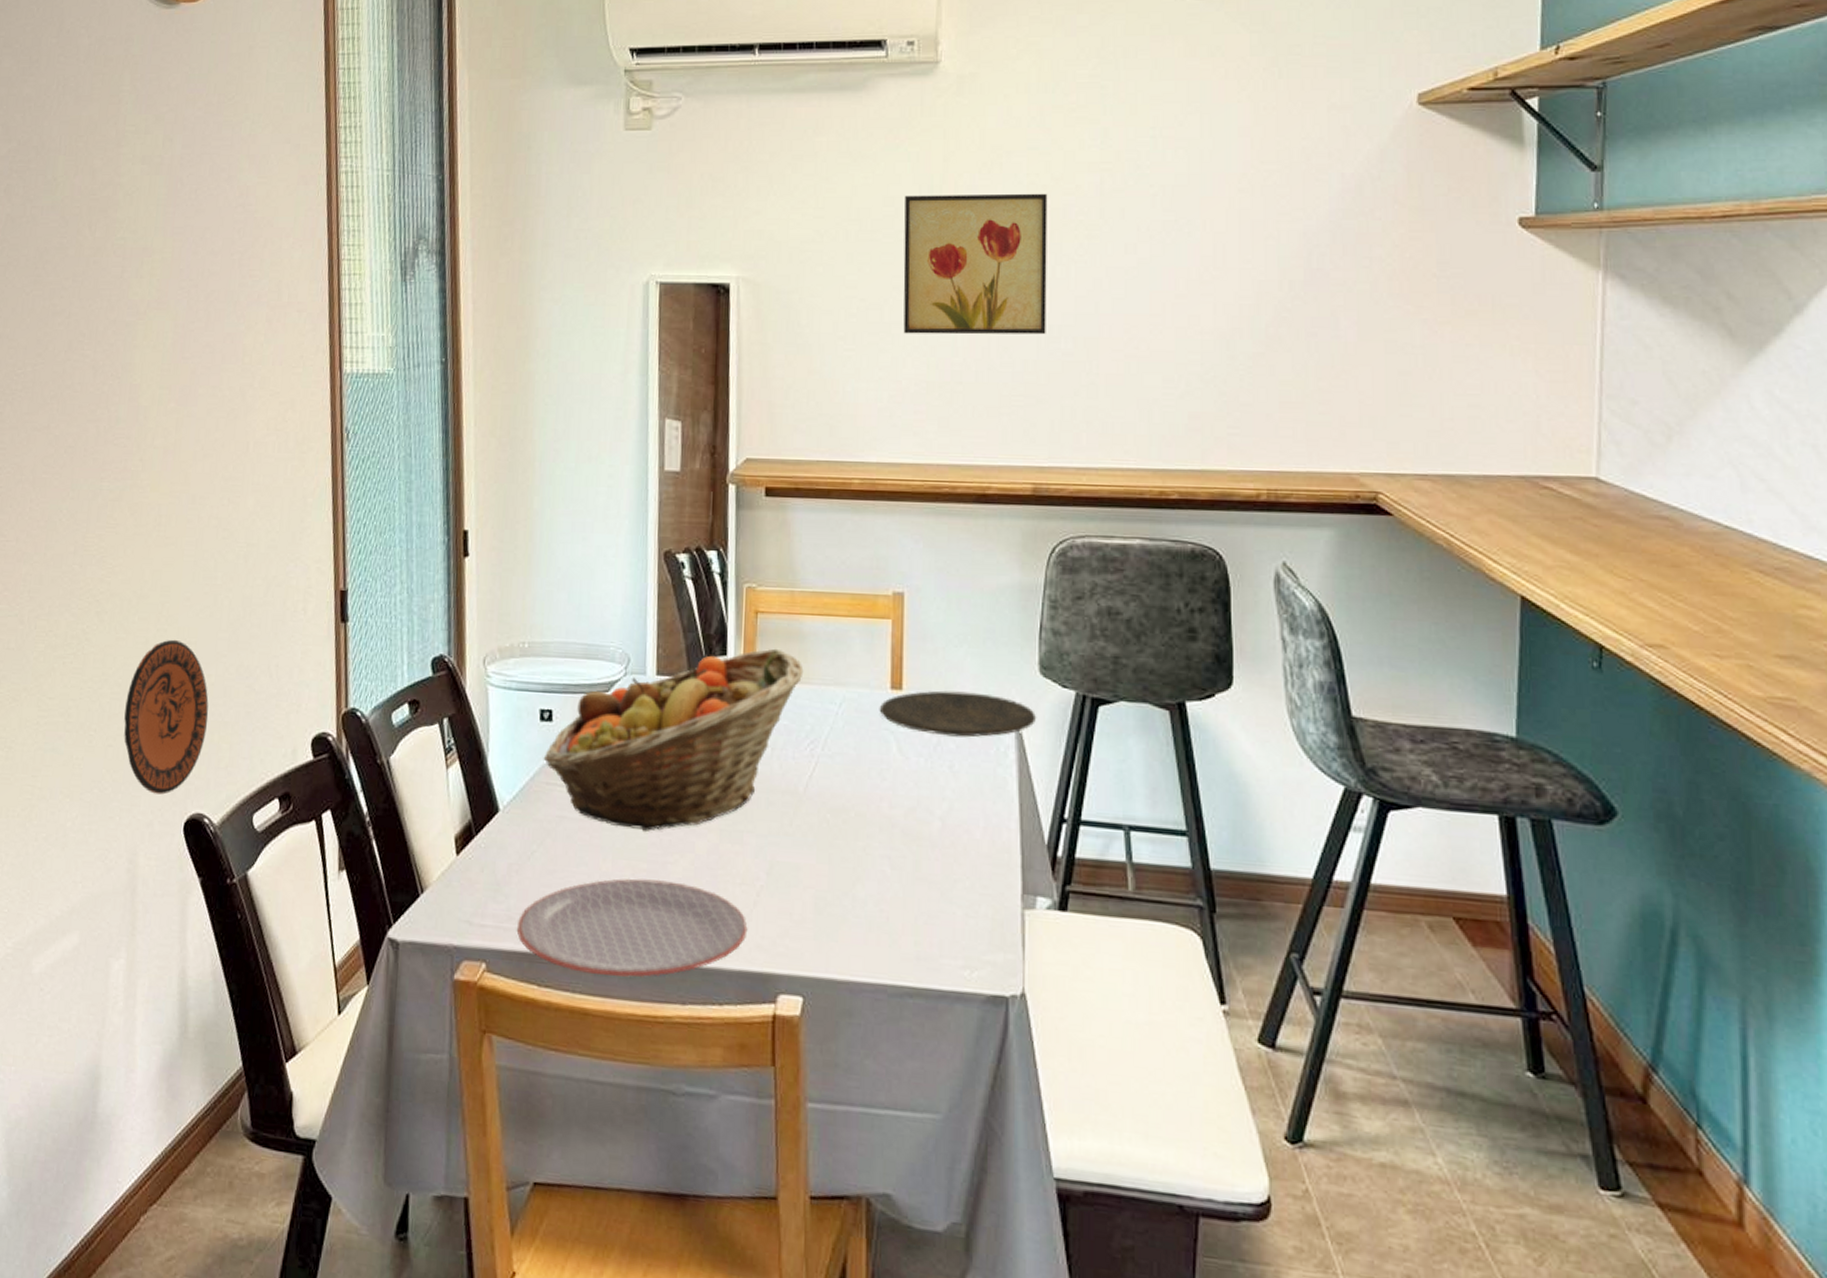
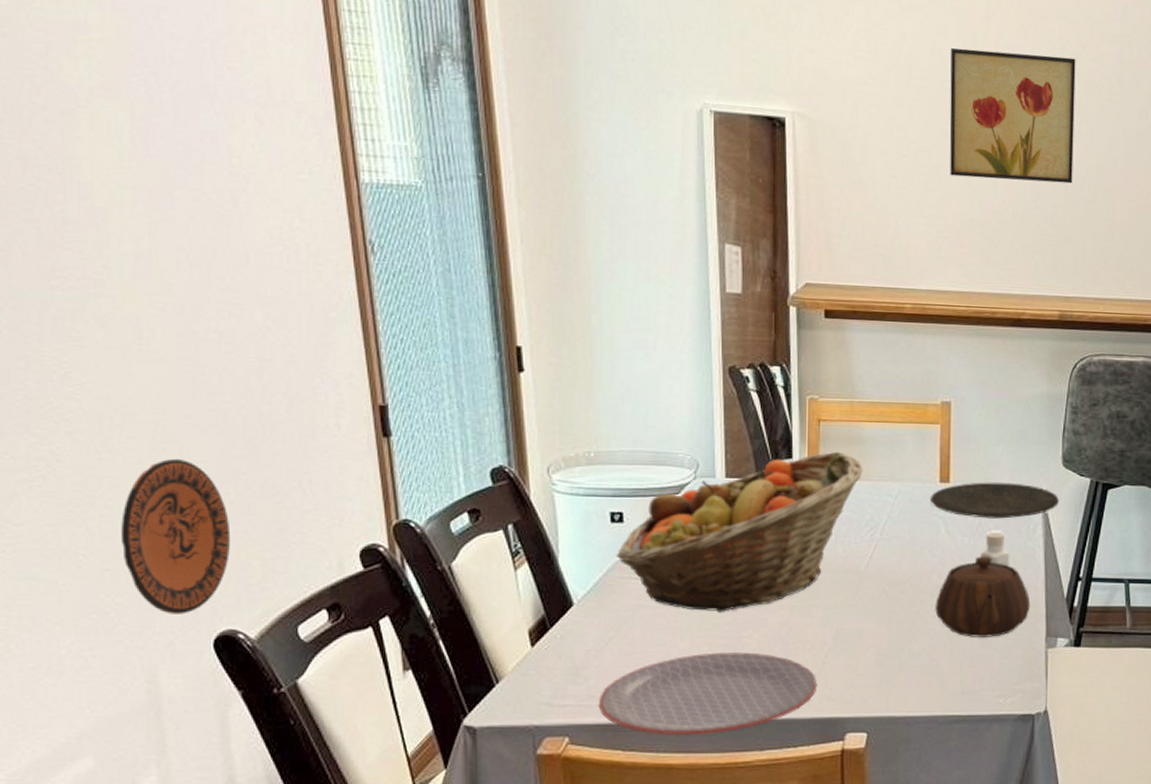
teapot: none [885,783,1002,889] -> present [935,556,1031,639]
pepper shaker: none [939,753,976,798] -> present [981,531,1010,566]

